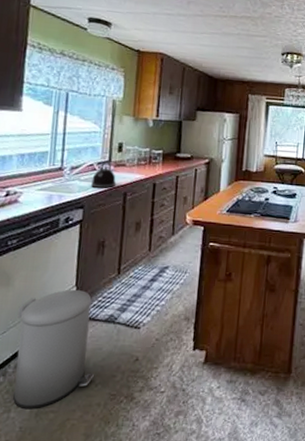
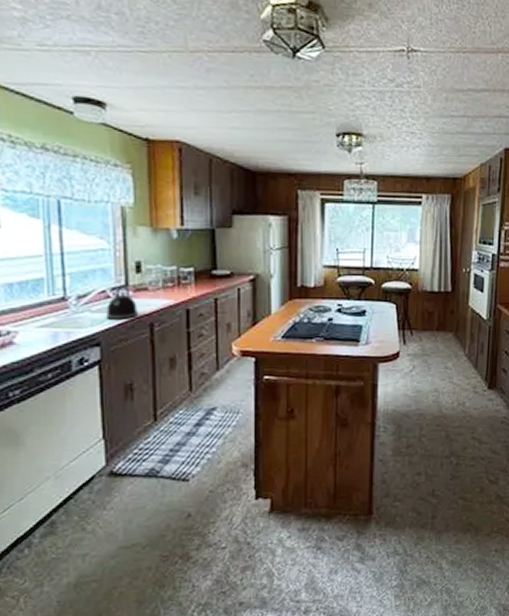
pedal bin: present [13,289,95,410] -> none [35,442,141,582]

